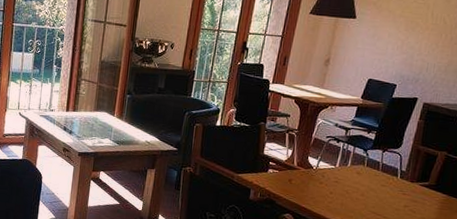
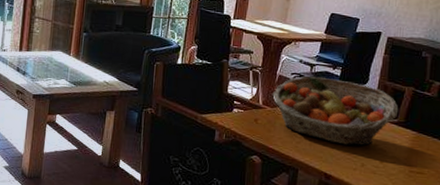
fruit basket: none [307,139,431,207] -> present [272,76,399,146]

